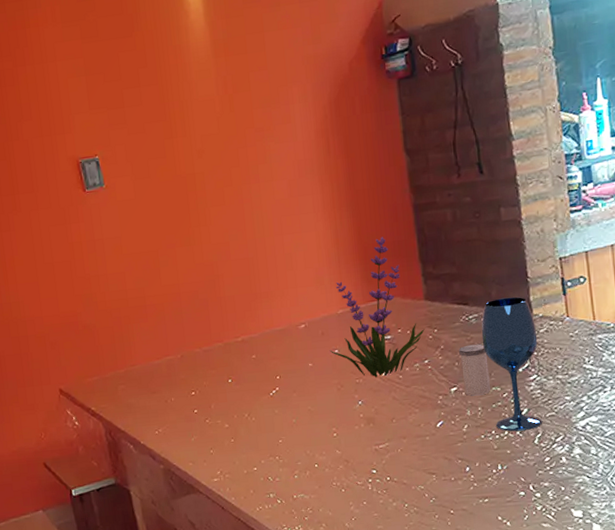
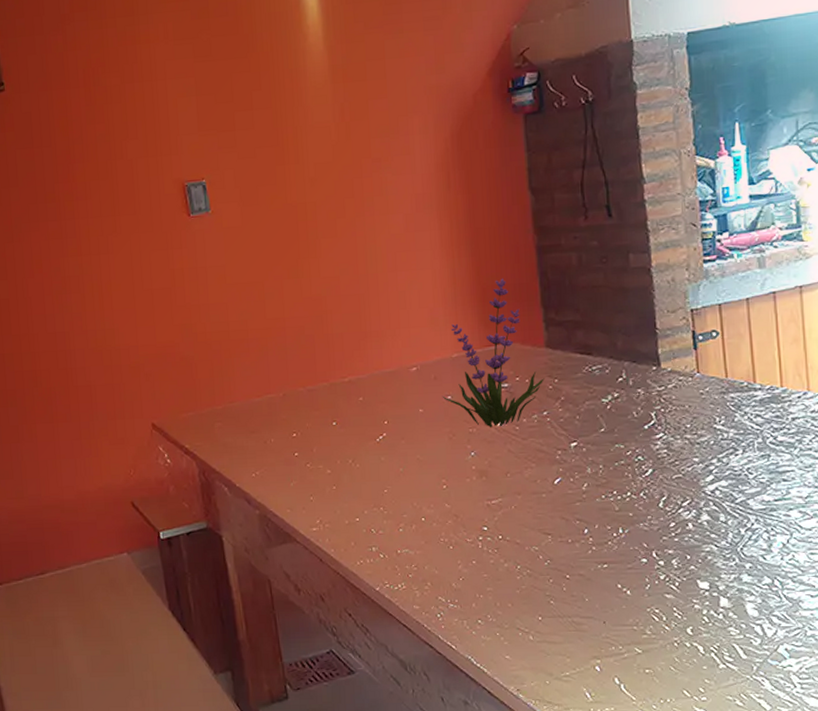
salt shaker: present [459,343,490,396] -> none [581,397,613,453]
wineglass: present [481,297,543,432] -> none [605,348,669,493]

